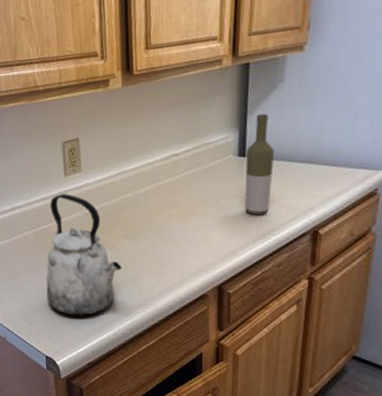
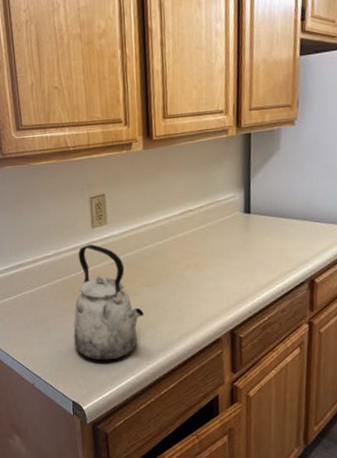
bottle: present [244,113,275,215] -> none [250,176,275,265]

